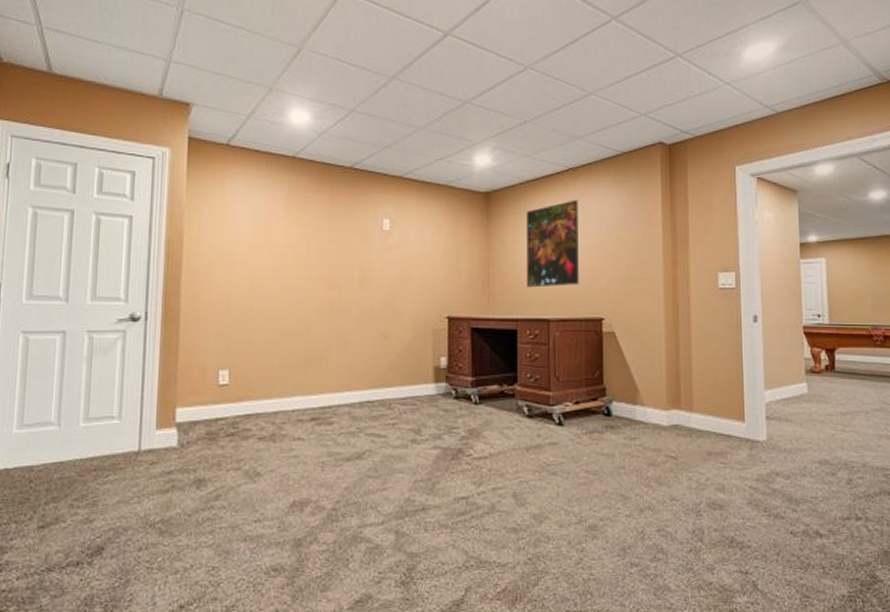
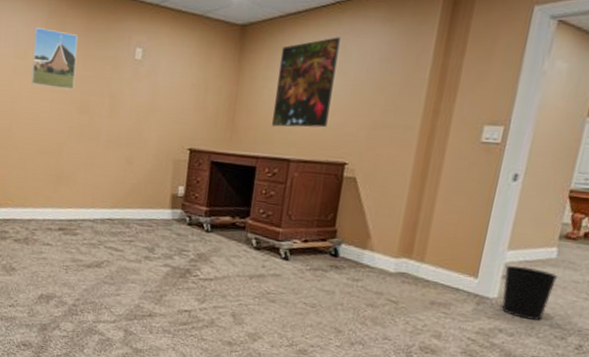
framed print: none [273,203,322,265] -> present [31,26,79,90]
wastebasket: none [767,405,814,458] -> present [501,265,558,320]

